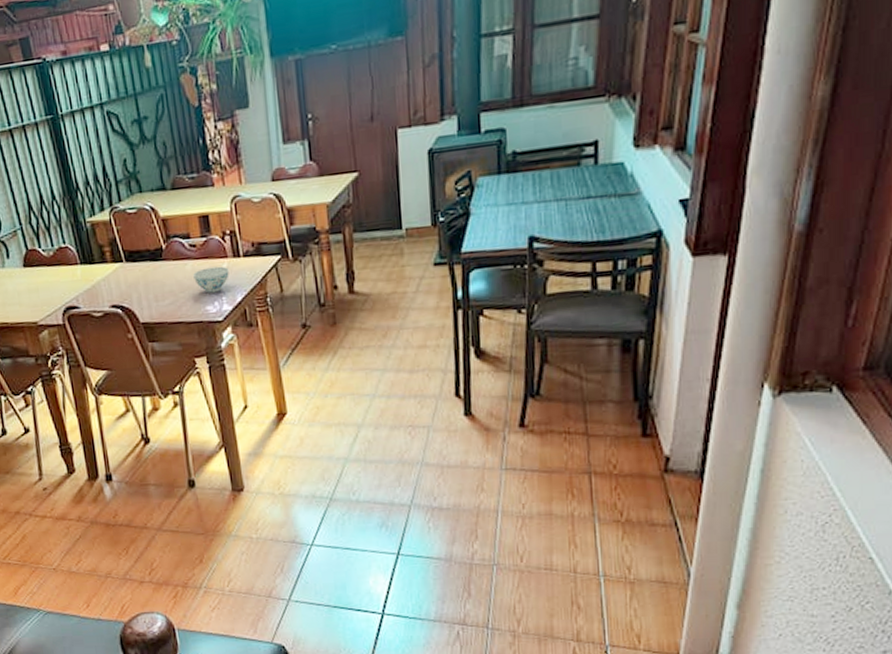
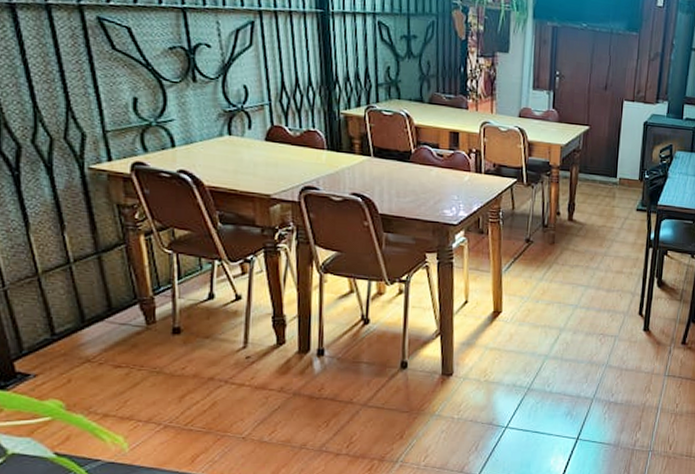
bowl: present [192,266,229,293] -> none [435,176,470,200]

